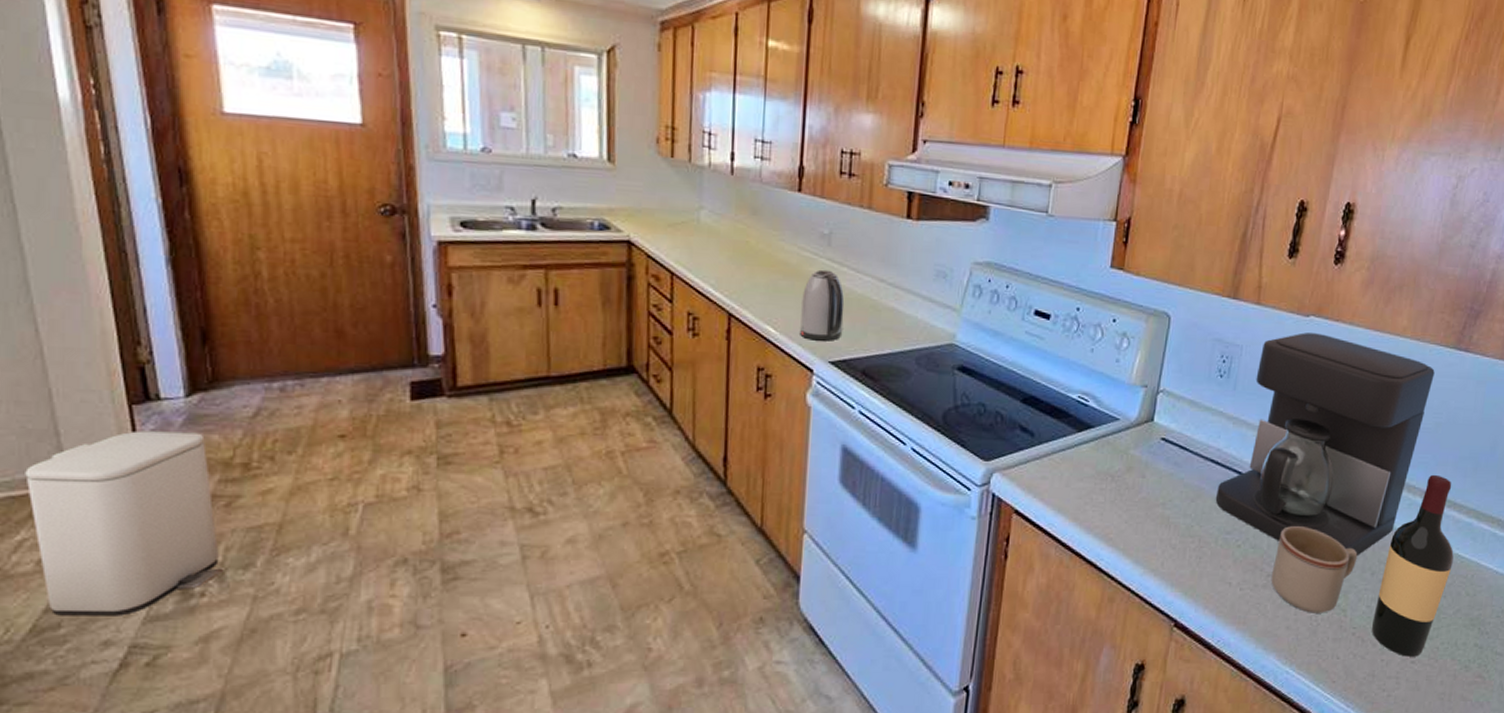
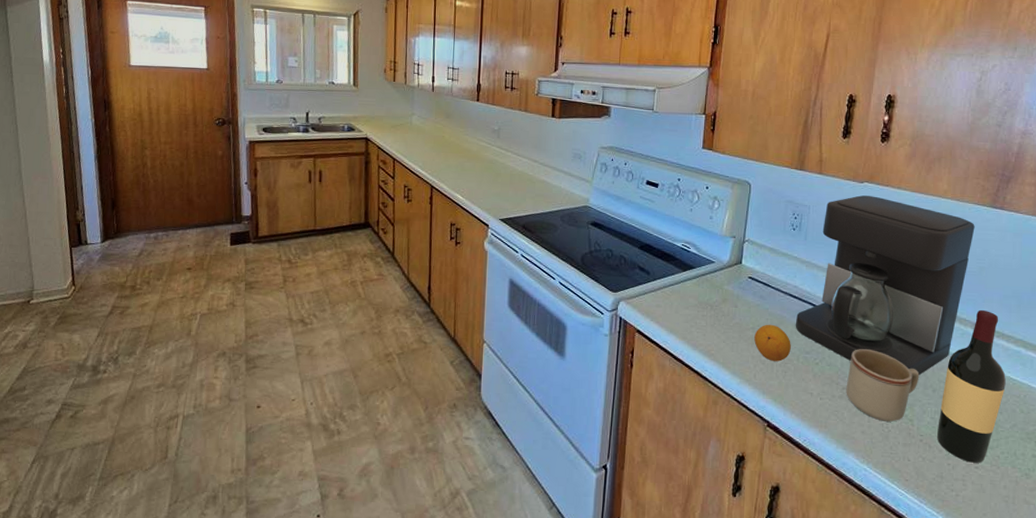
pedal bin: present [25,430,224,616] -> none [12,264,118,384]
kettle: present [799,269,845,341] -> none [478,154,510,205]
fruit: none [1164,498,1209,545] -> present [754,324,791,362]

